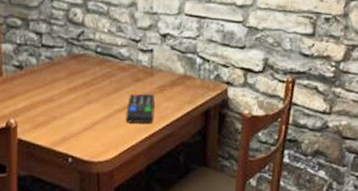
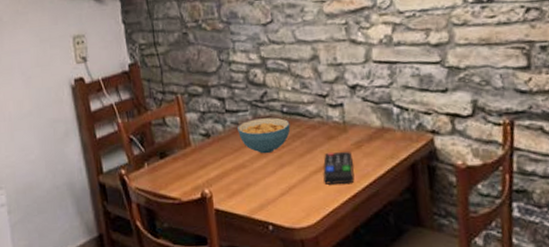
cereal bowl: none [51,56,102,90] -> present [238,117,291,154]

